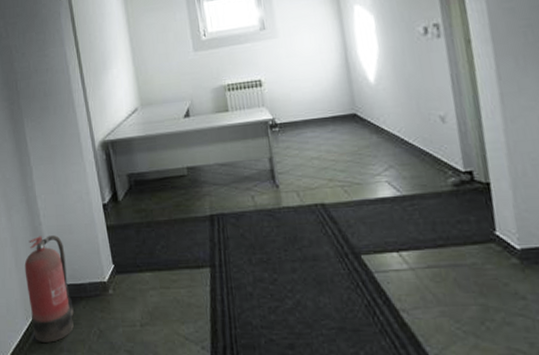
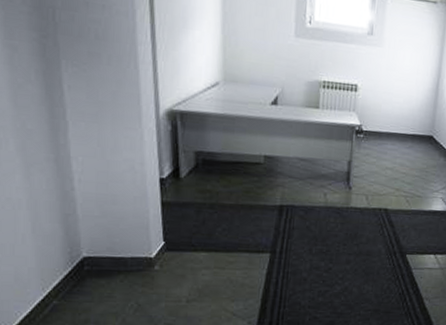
fire extinguisher: present [24,235,74,343] -> none [45,202,108,314]

